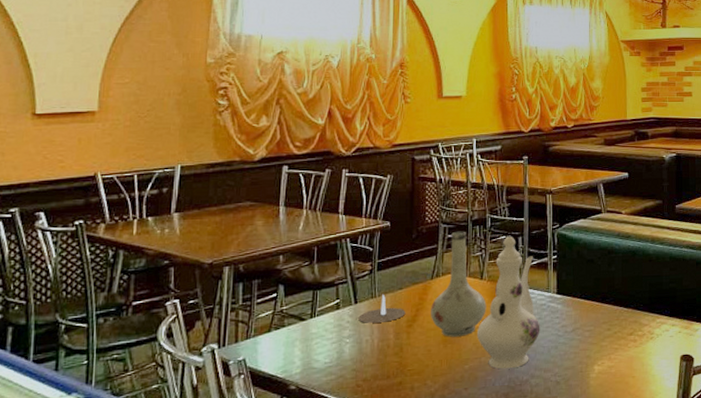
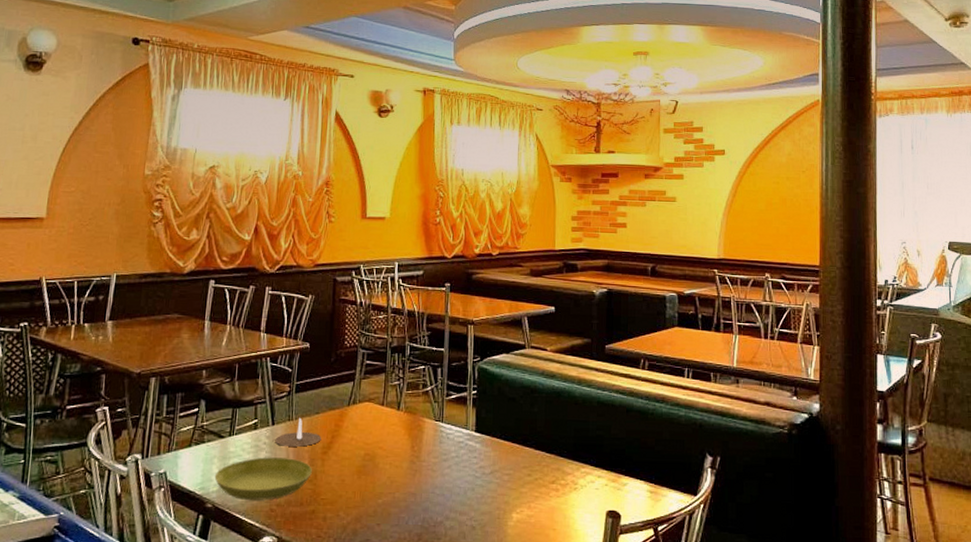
saucer: none [297,334,397,379] -> present [214,457,312,500]
vase: present [431,231,487,337] -> none [346,357,403,469]
ewer: present [477,236,540,370] -> none [392,367,457,508]

